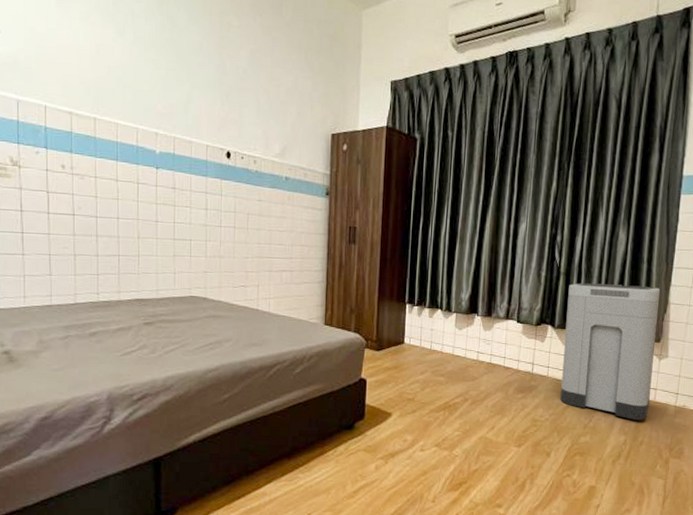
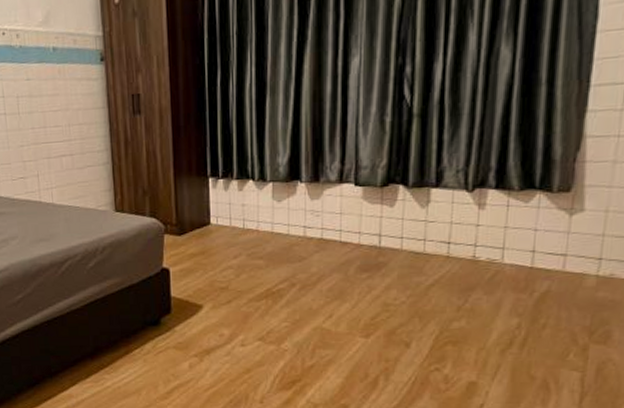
trash can: present [560,283,661,420] -> none [421,116,570,297]

